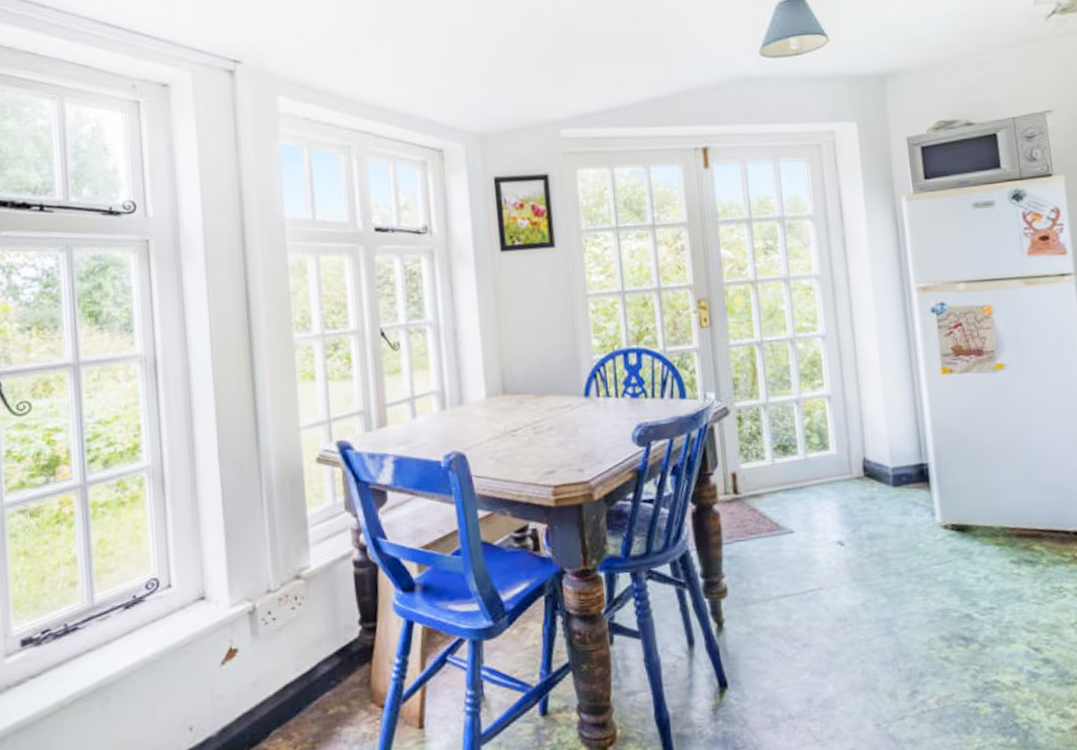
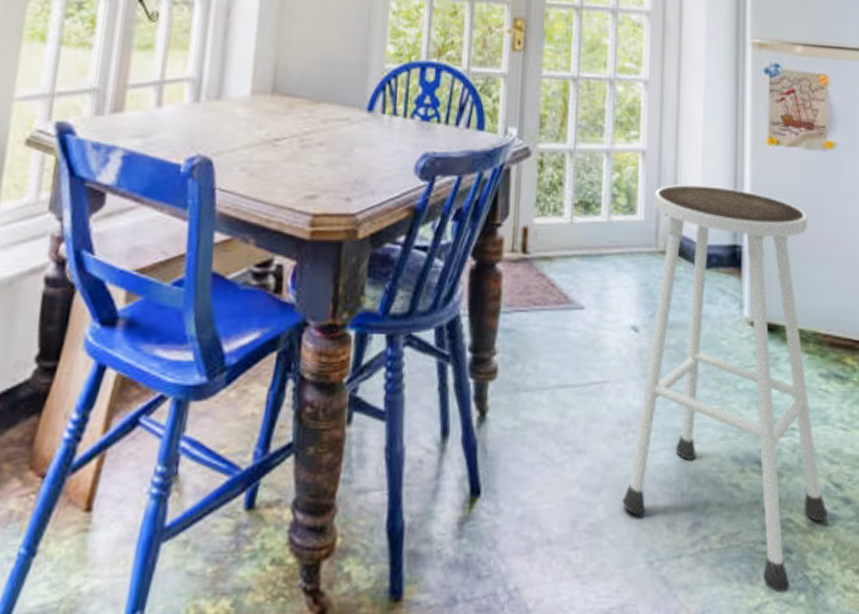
stool: none [843,416,1031,739] -> present [622,184,829,594]

